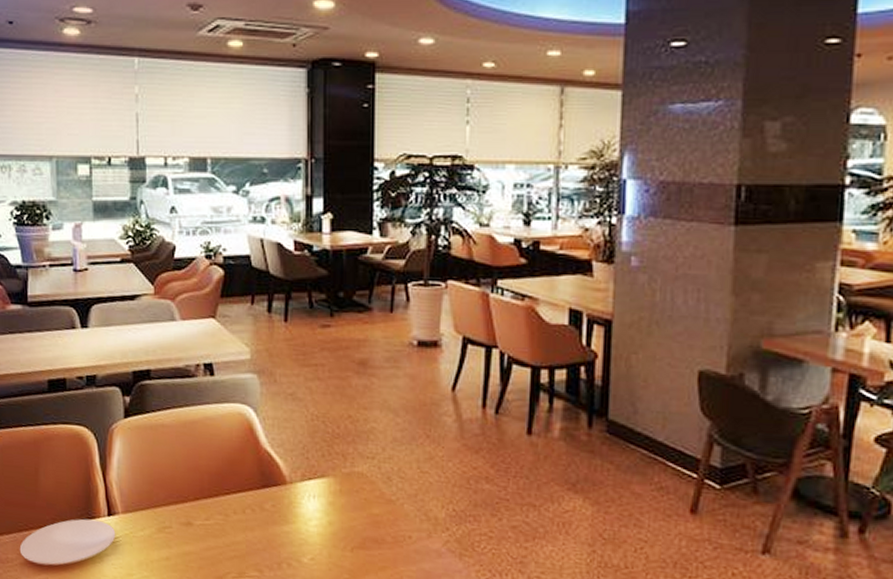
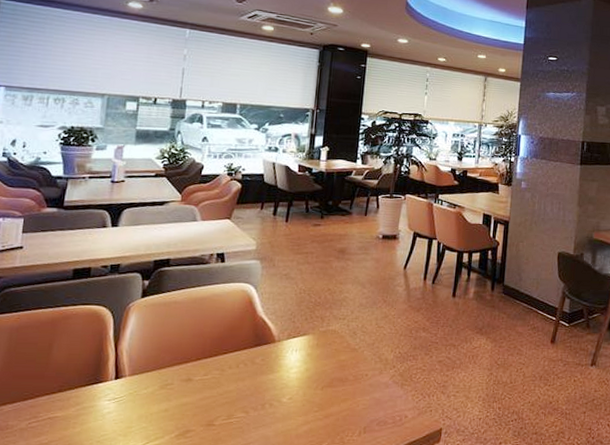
plate: present [19,518,116,566] -> none [21,383,121,428]

